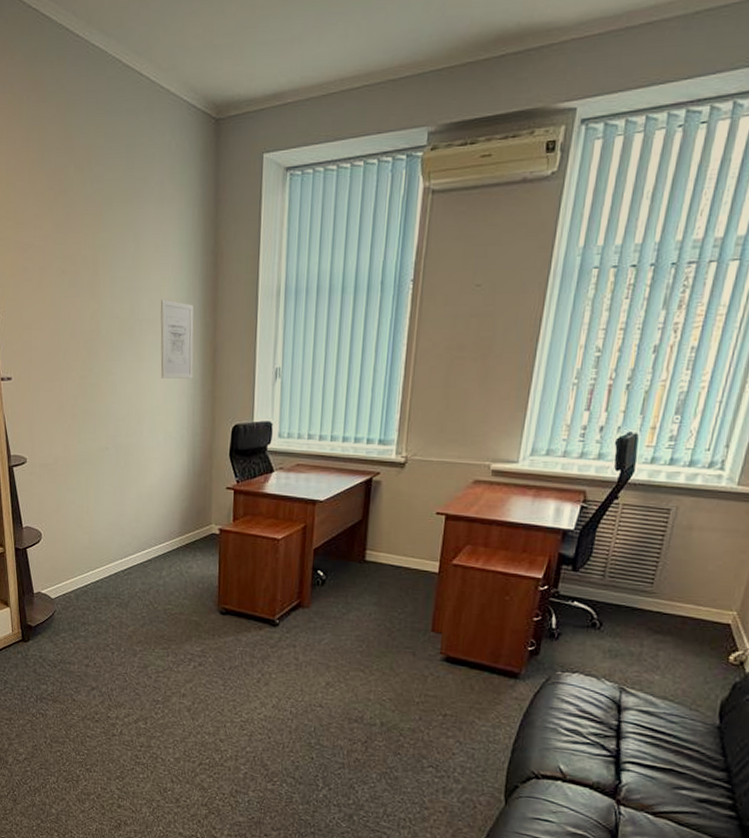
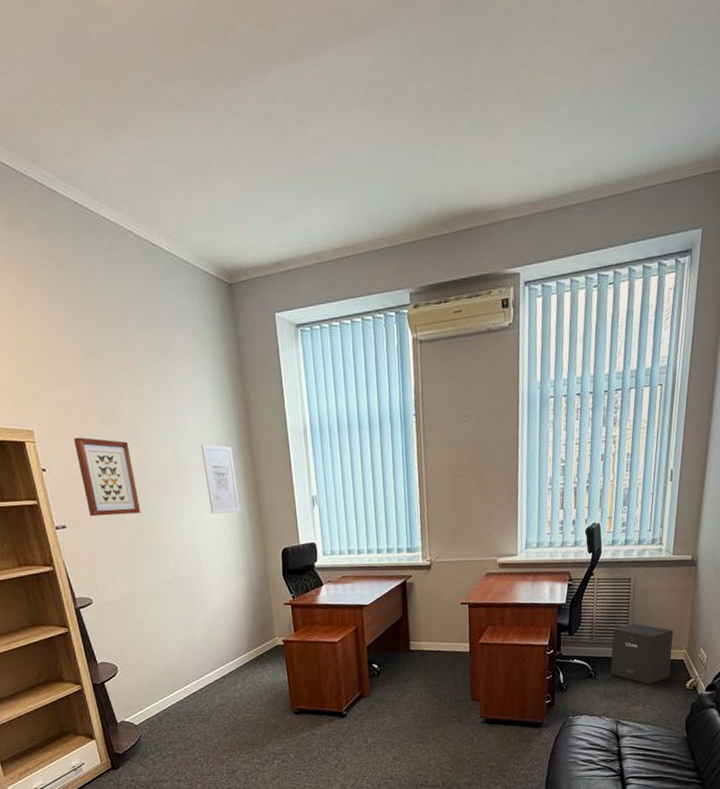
wall art: none [31,284,88,371] -> present [74,437,141,517]
speaker: none [621,567,723,649] -> present [610,623,674,684]

